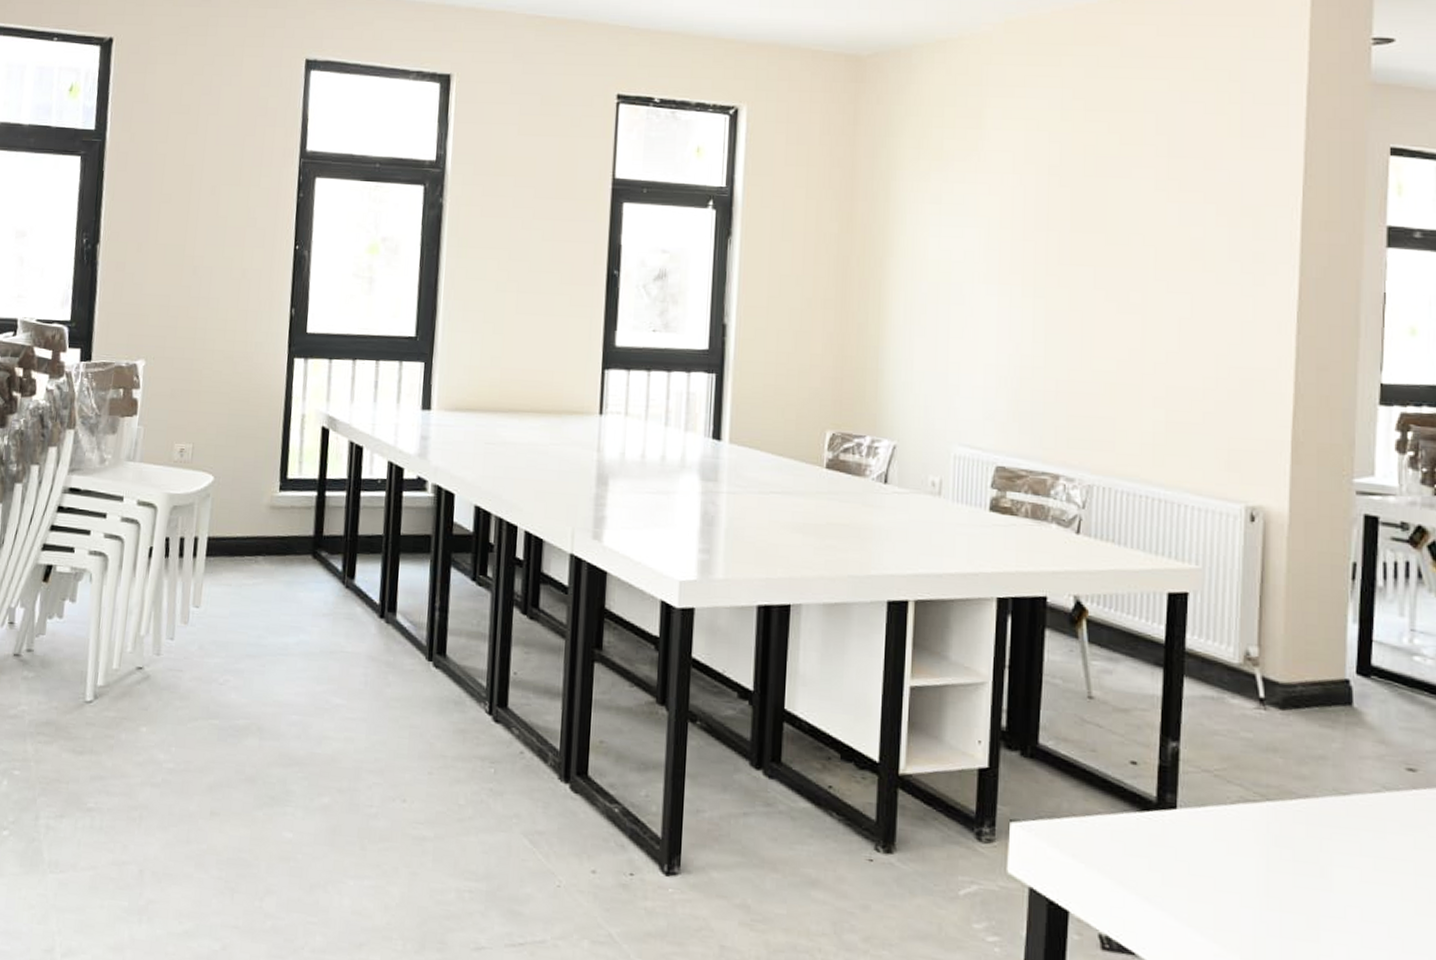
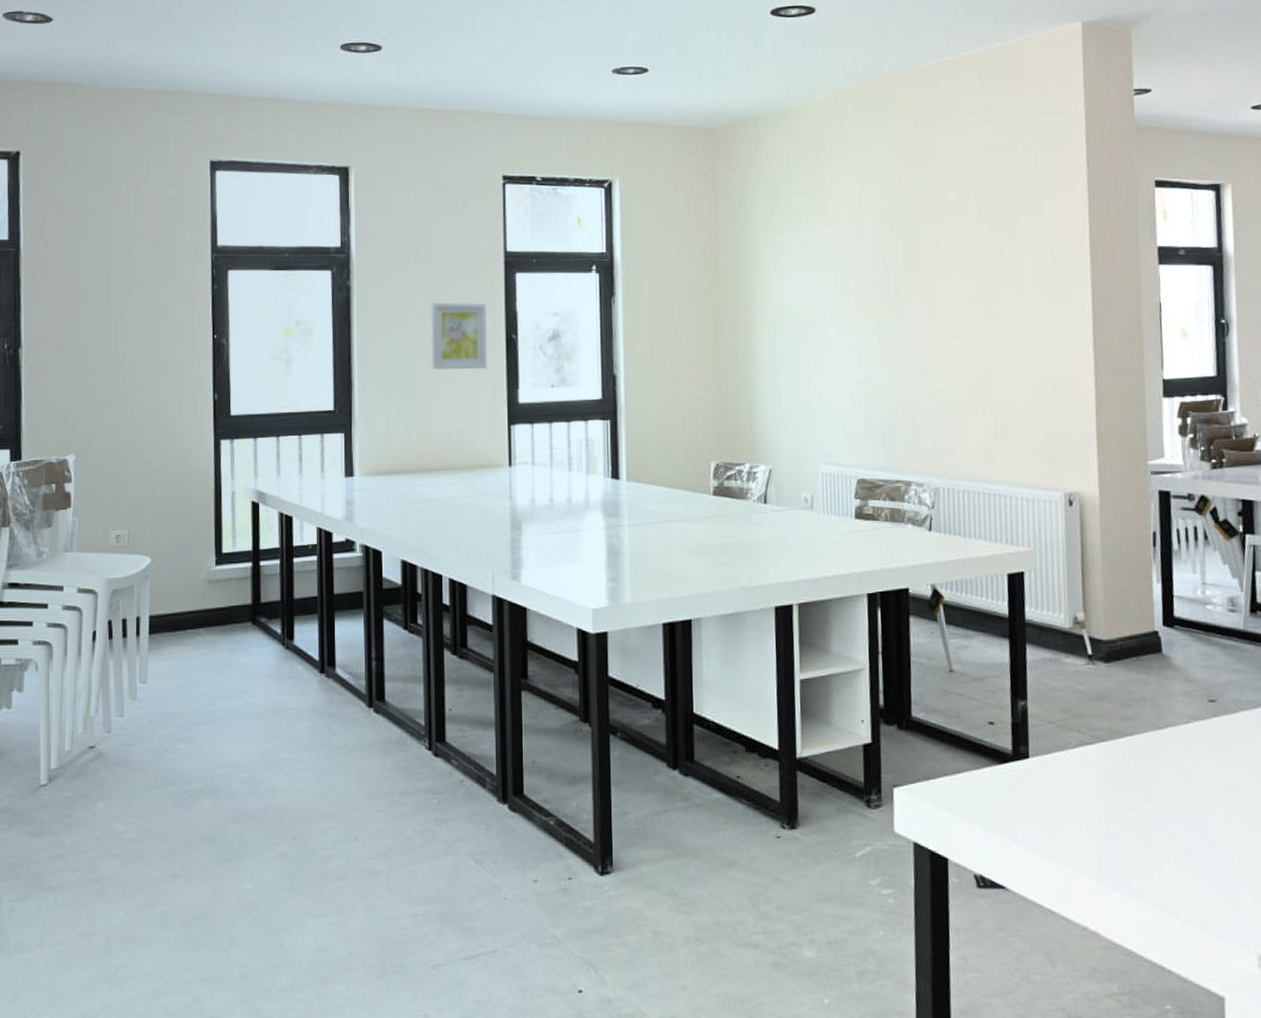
wall art: none [523,229,588,306] -> present [431,302,487,370]

